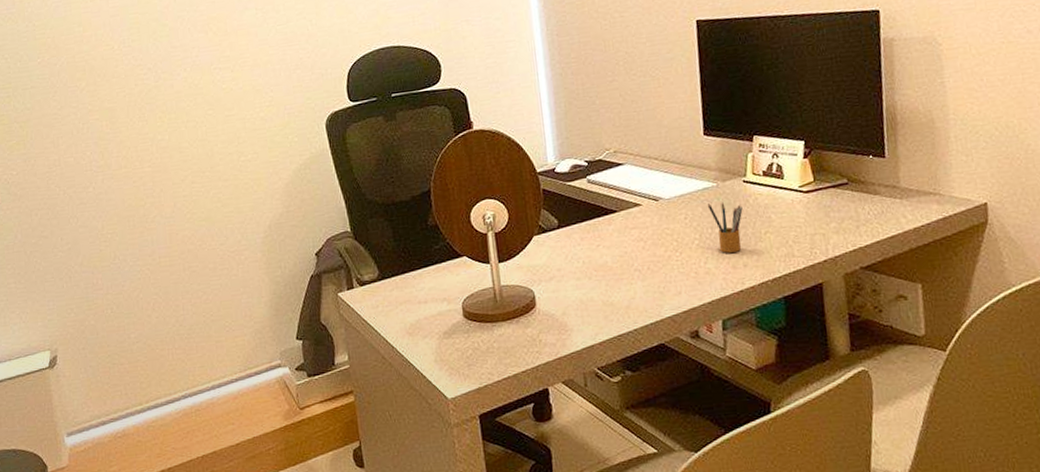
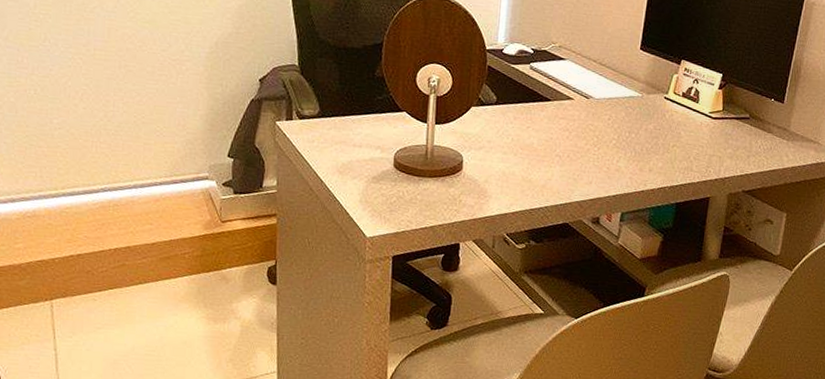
pencil box: present [708,202,743,253] -> none [630,110,659,157]

